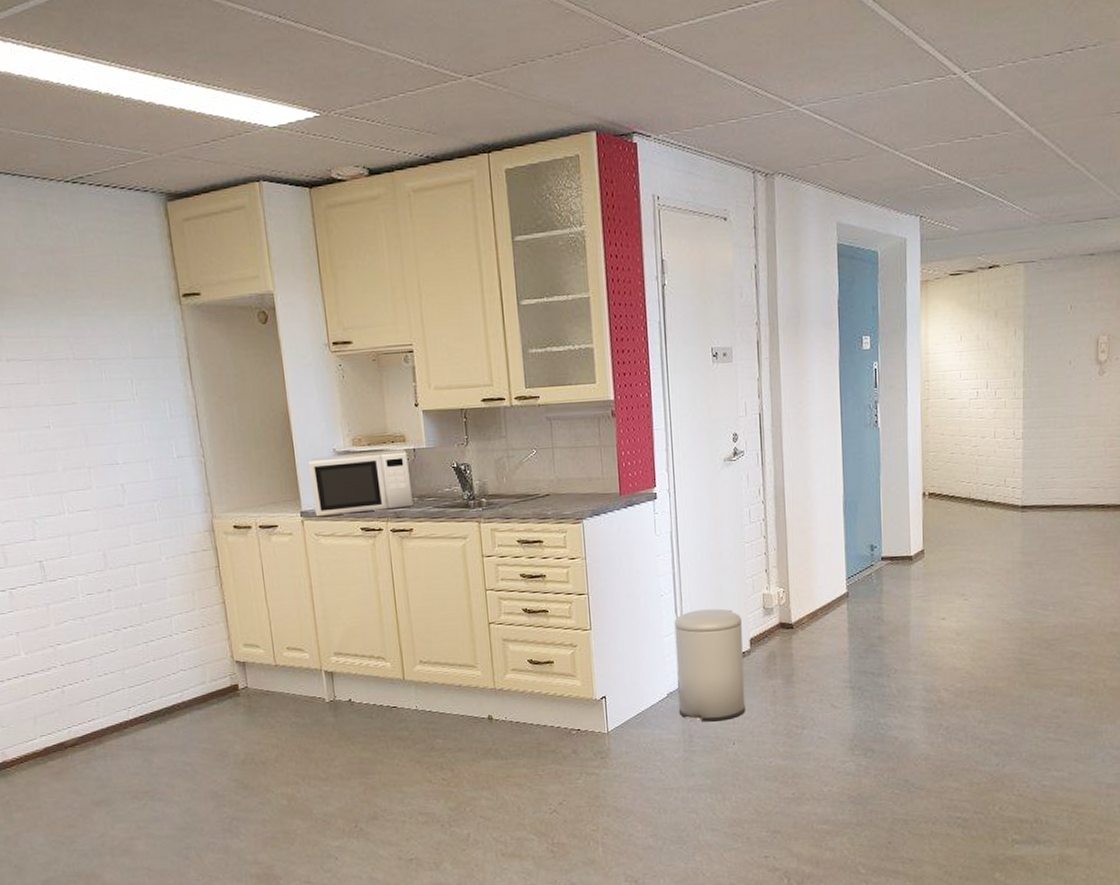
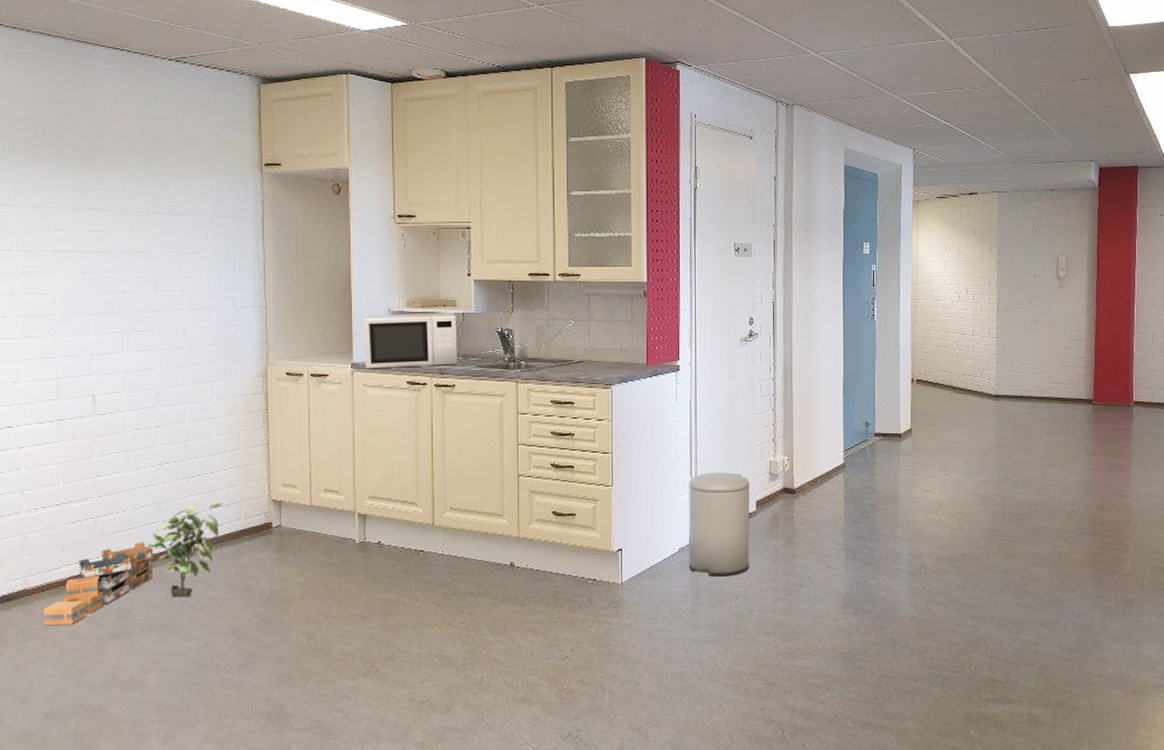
cardboard boxes: none [25,710,126,796] -> present [44,542,154,625]
potted plant: none [116,666,186,765] -> present [147,502,222,598]

